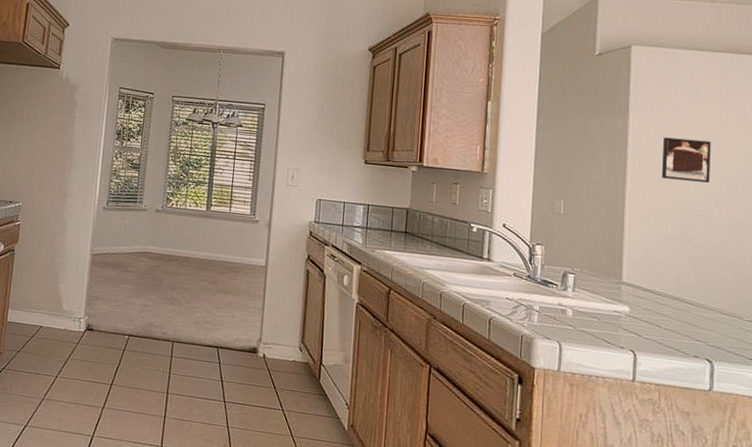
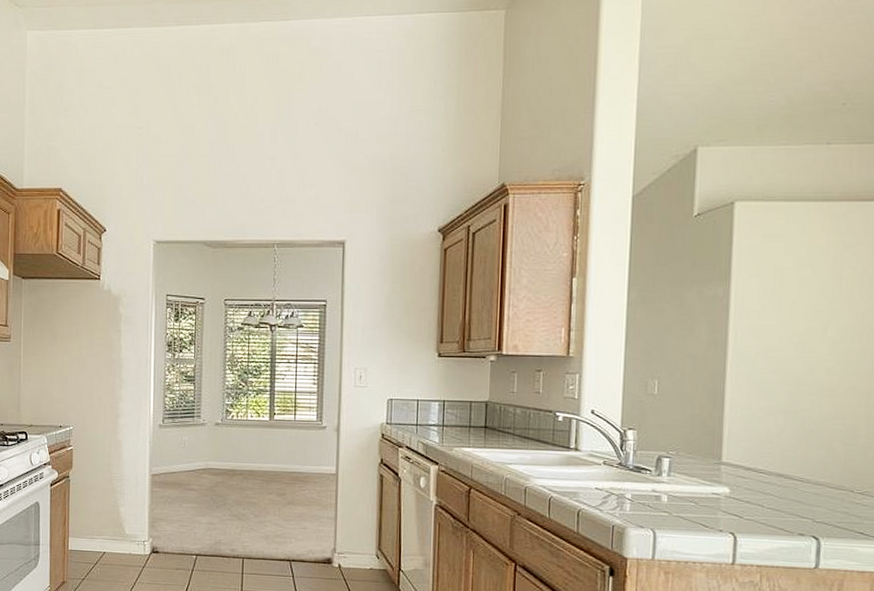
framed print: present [661,137,711,183] -> none [766,302,823,348]

